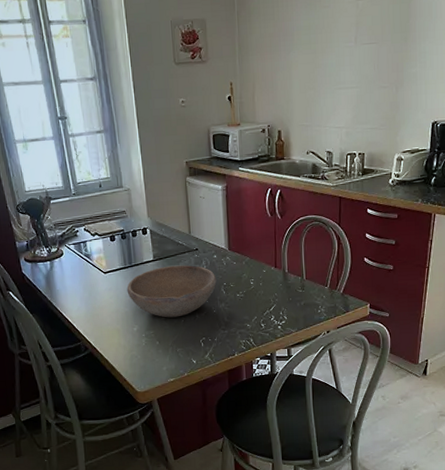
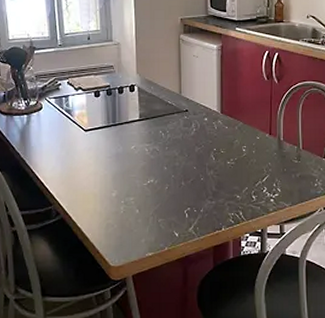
bowl: present [127,265,217,318] -> none [108,126,206,184]

